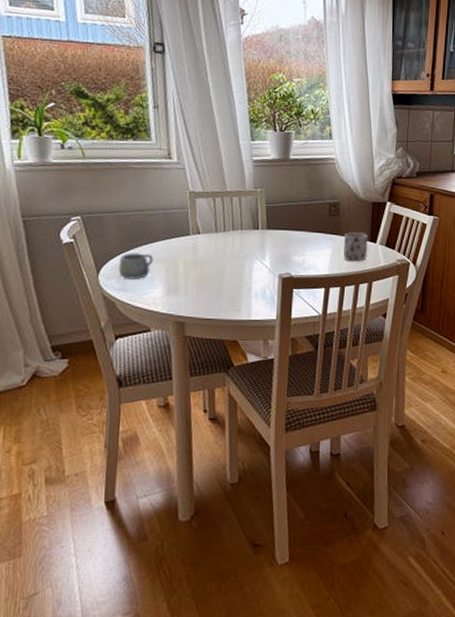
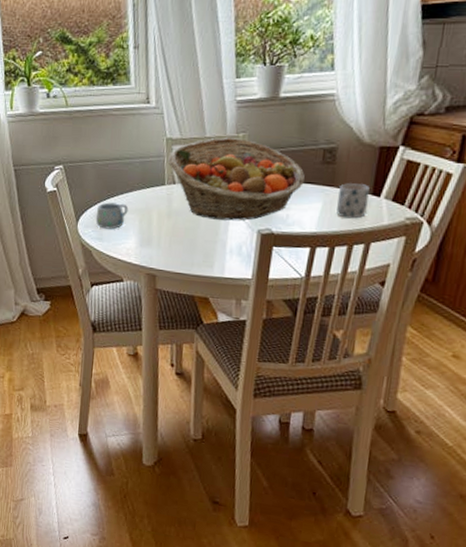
fruit basket: none [191,192,315,267] -> present [167,137,305,221]

